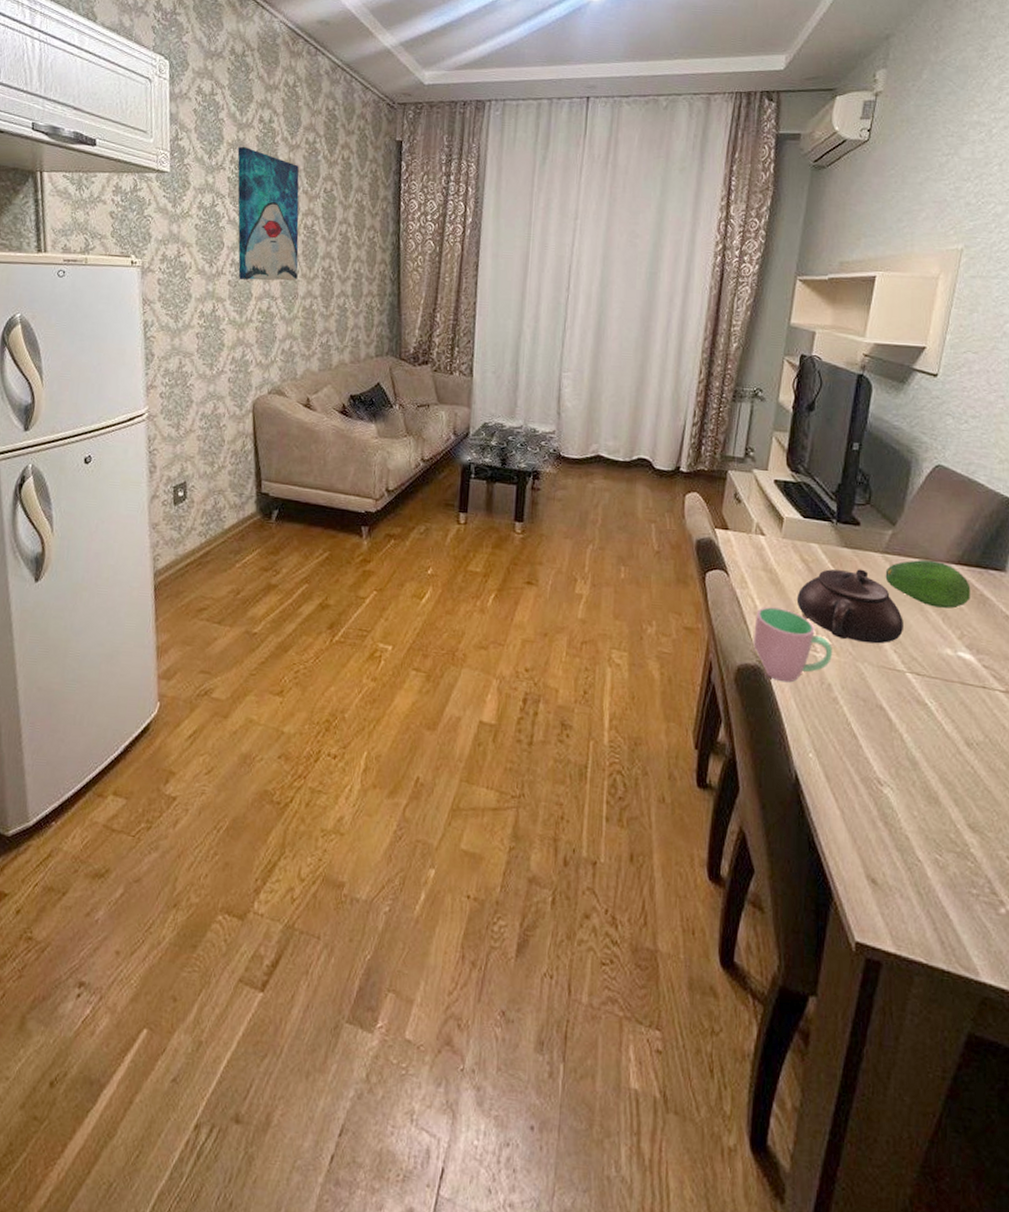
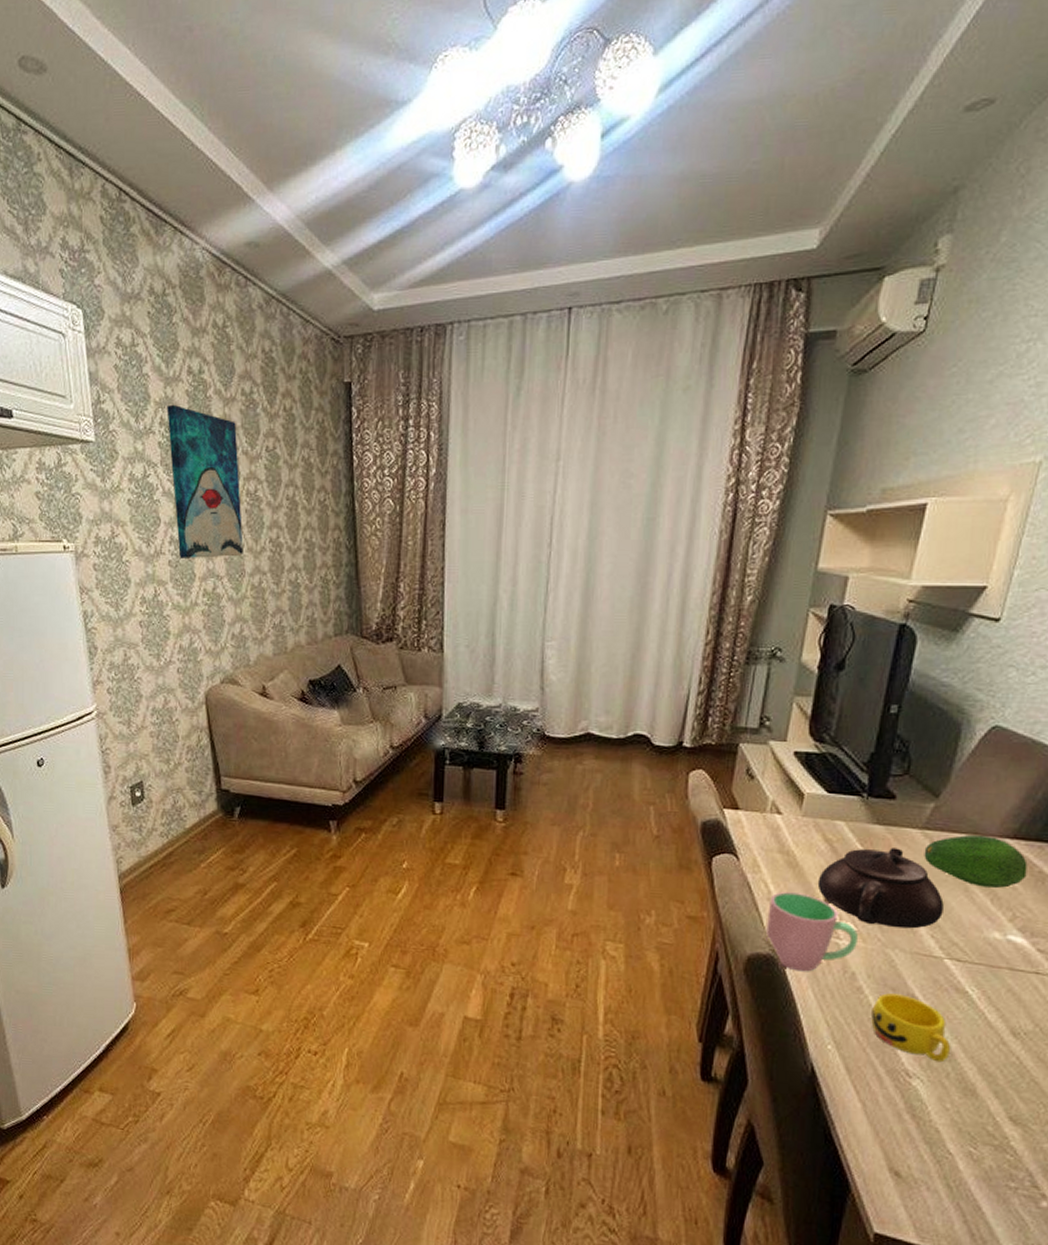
cup: none [846,704,914,771] -> present [871,993,950,1063]

